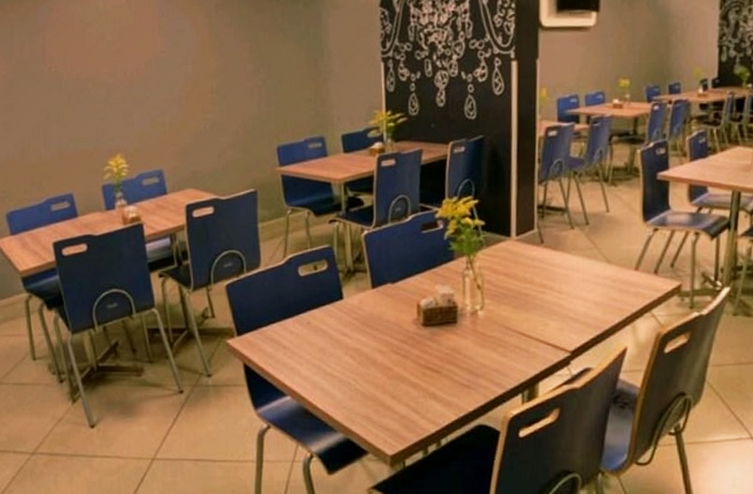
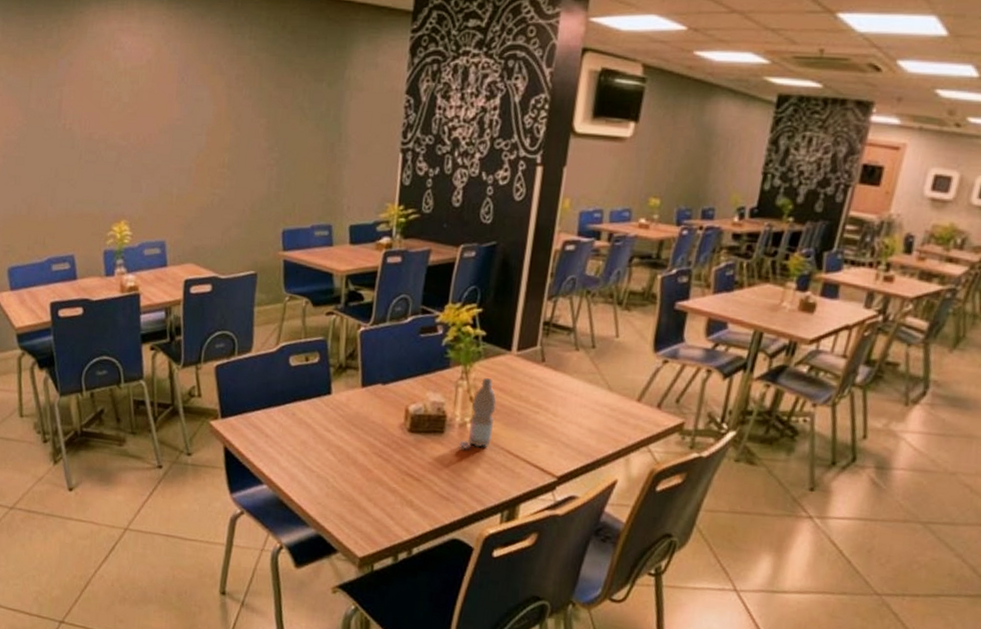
water bottle: none [473,265,504,336] -> present [459,378,497,449]

